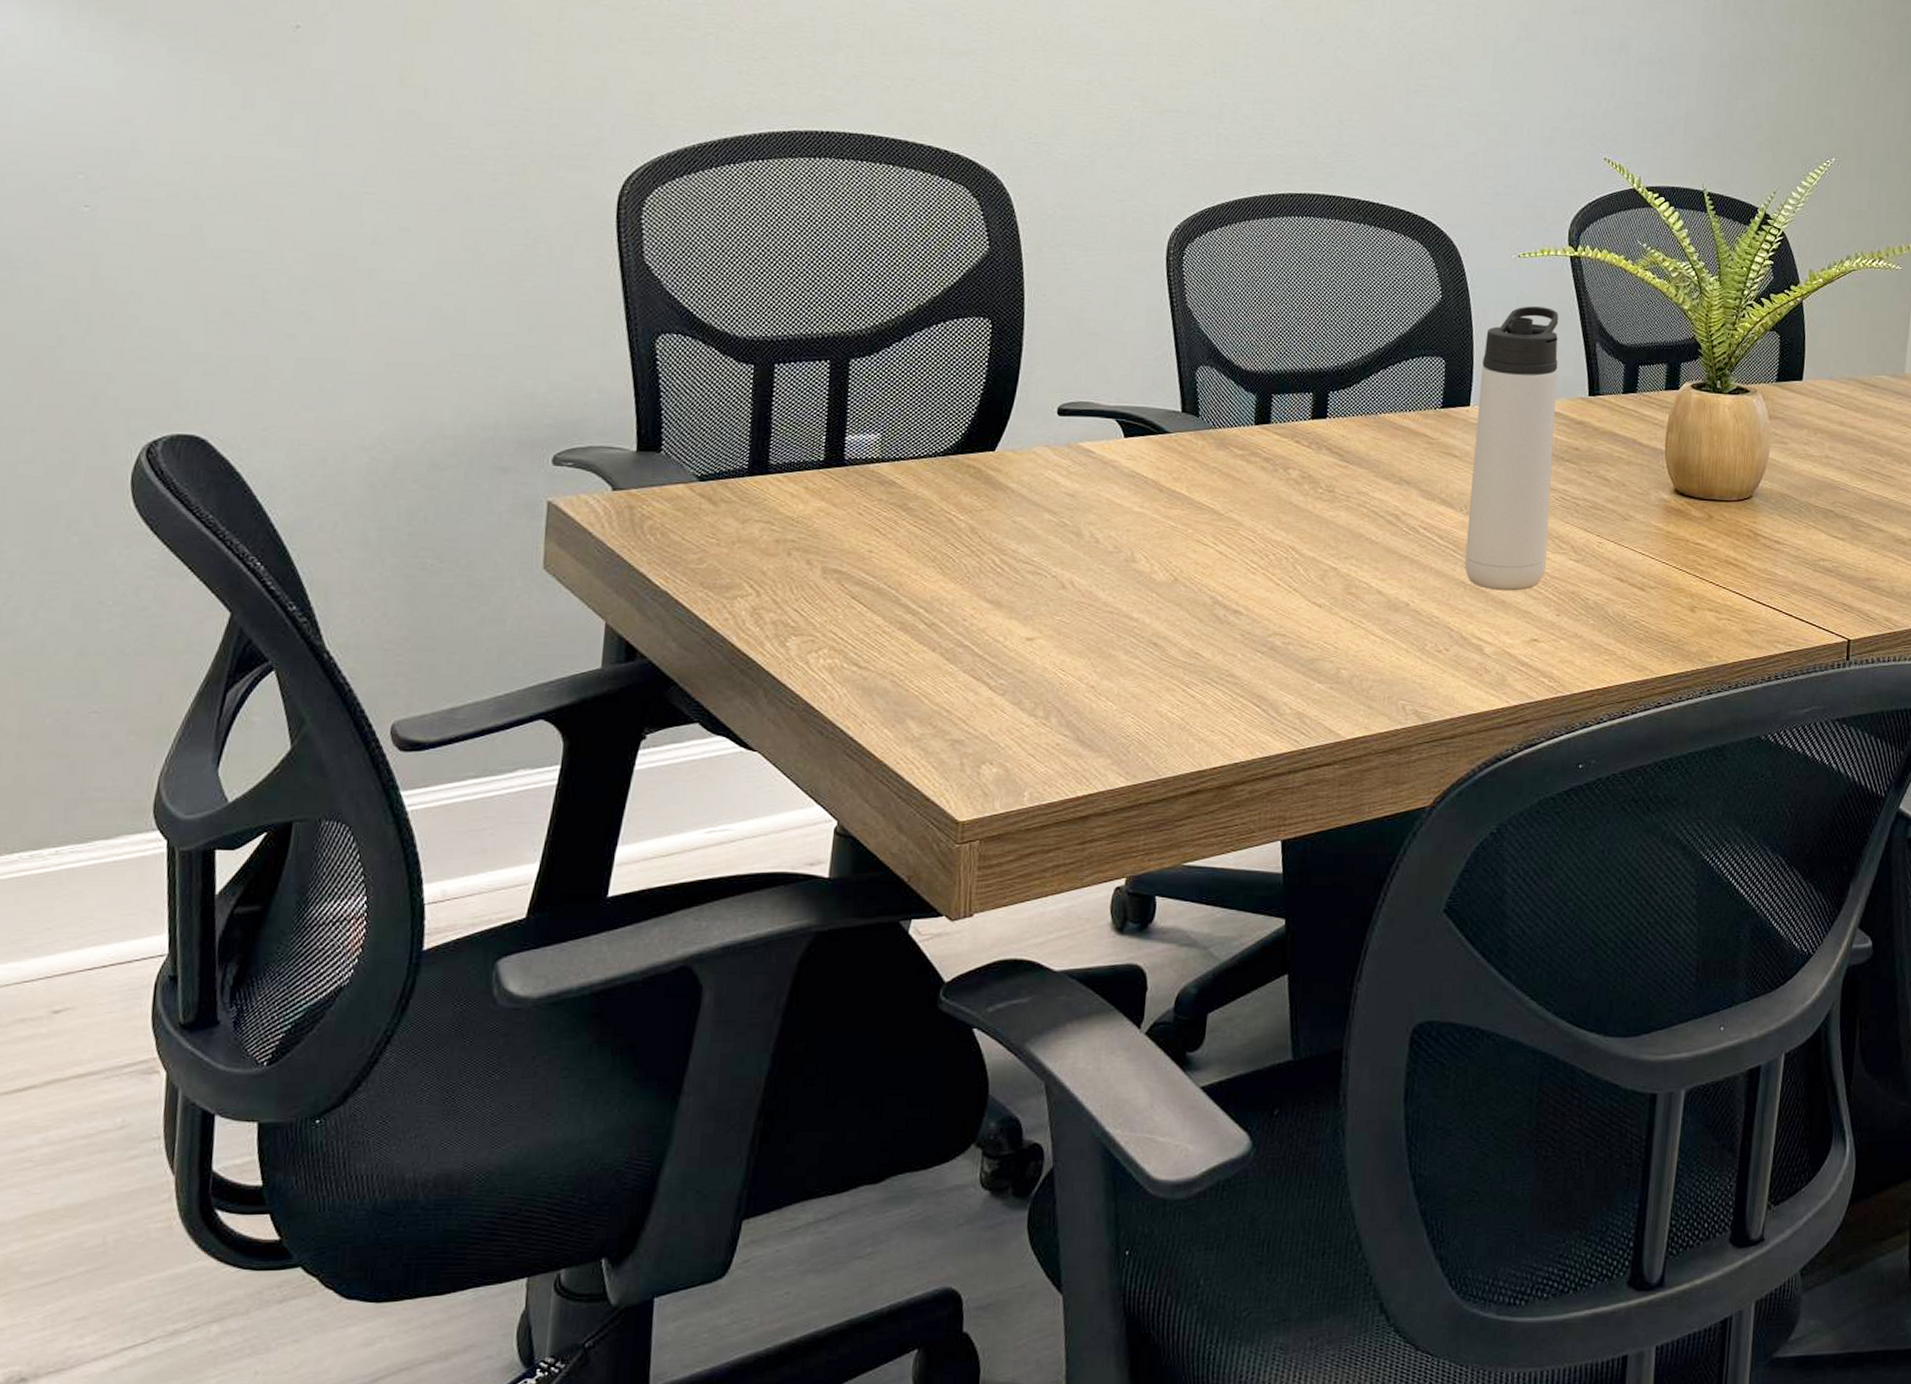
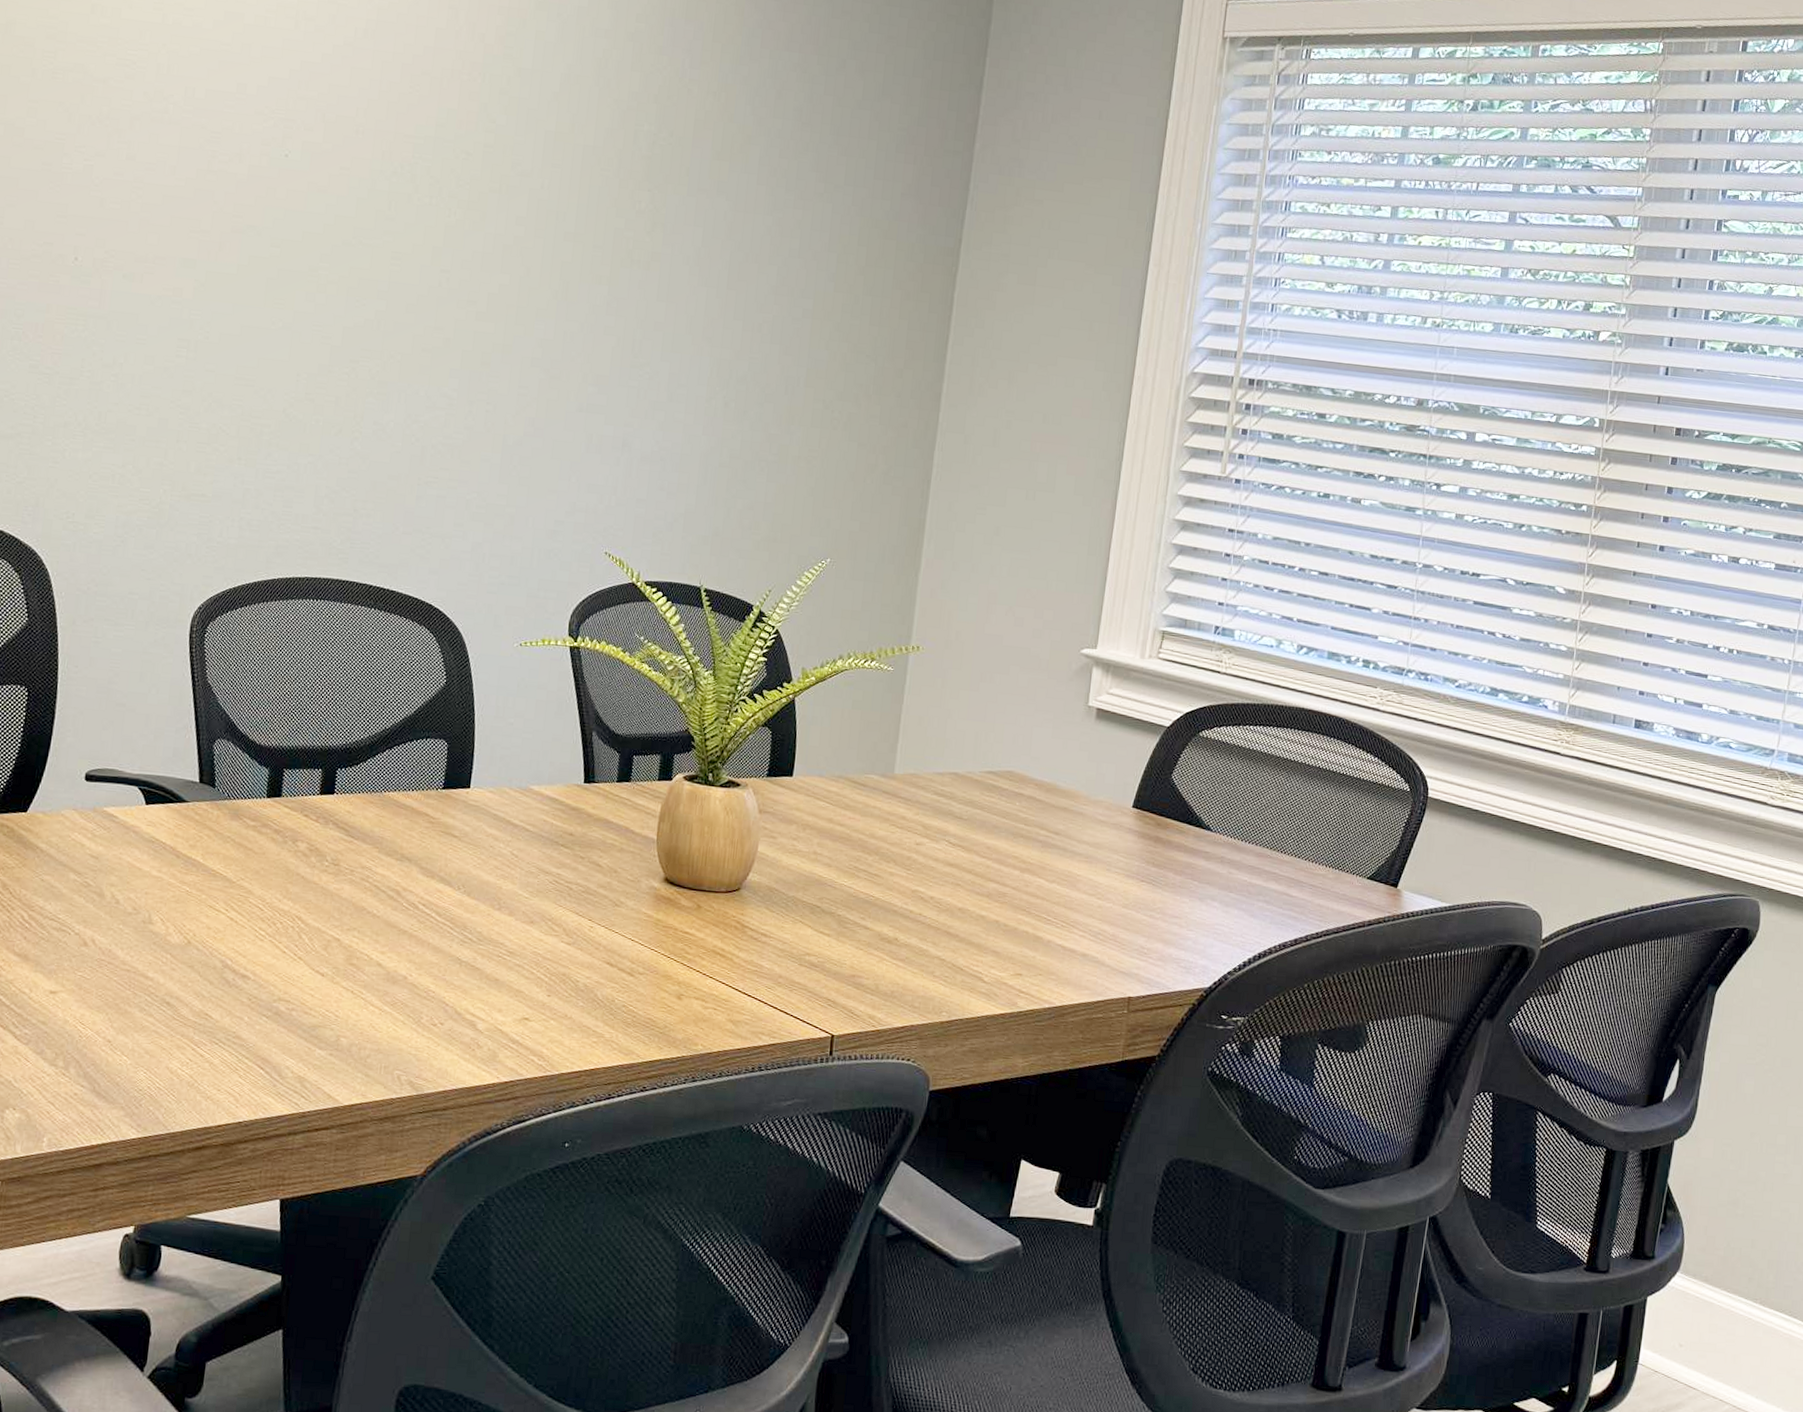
thermos bottle: present [1464,306,1559,591] -> none [460,693,558,969]

